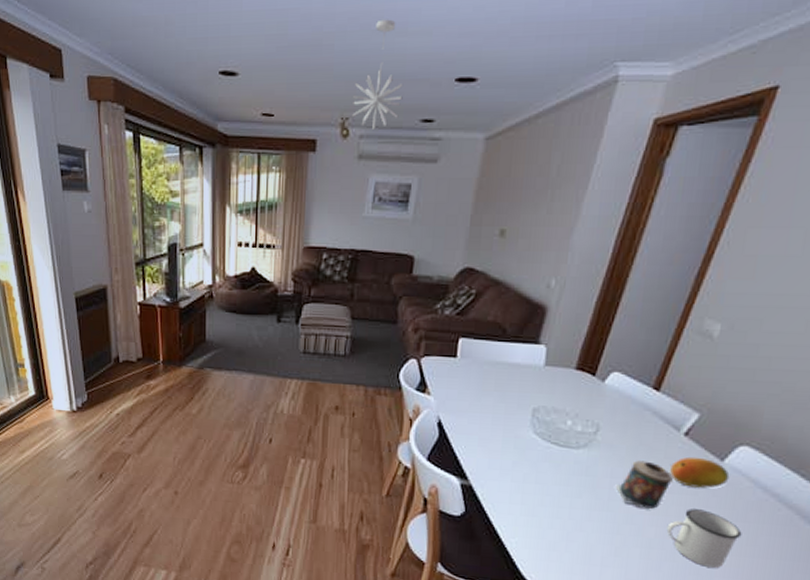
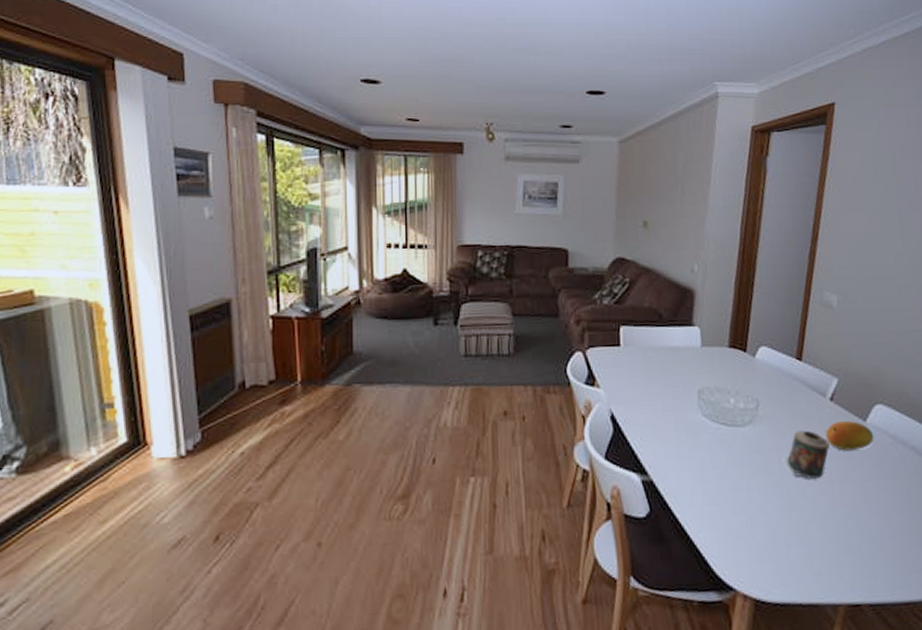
pendant light: present [352,19,403,129] -> none [496,41,542,134]
mug: present [666,509,742,568] -> none [835,472,897,531]

